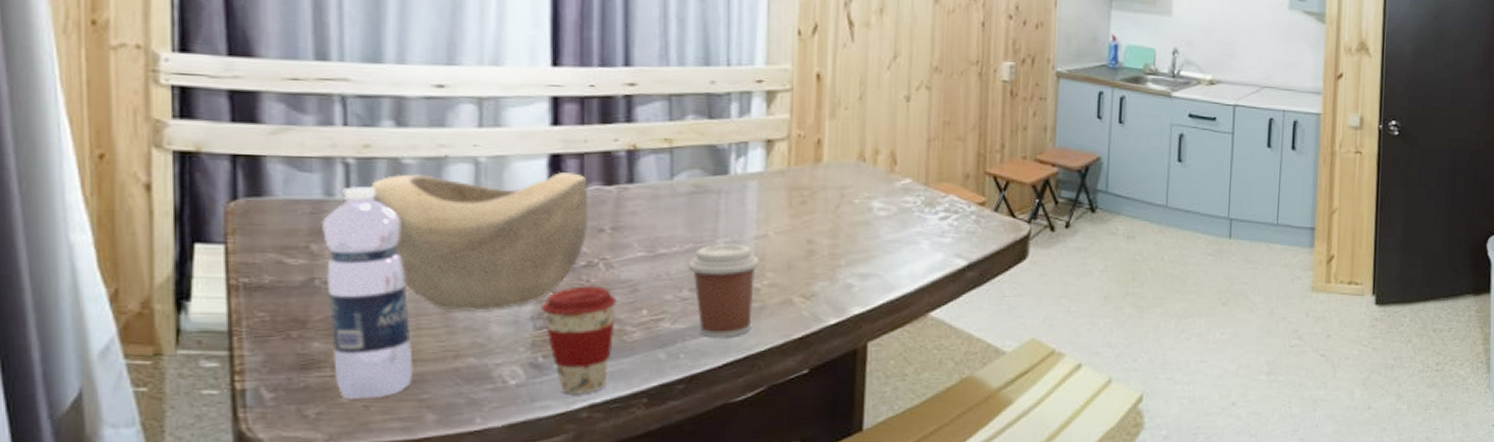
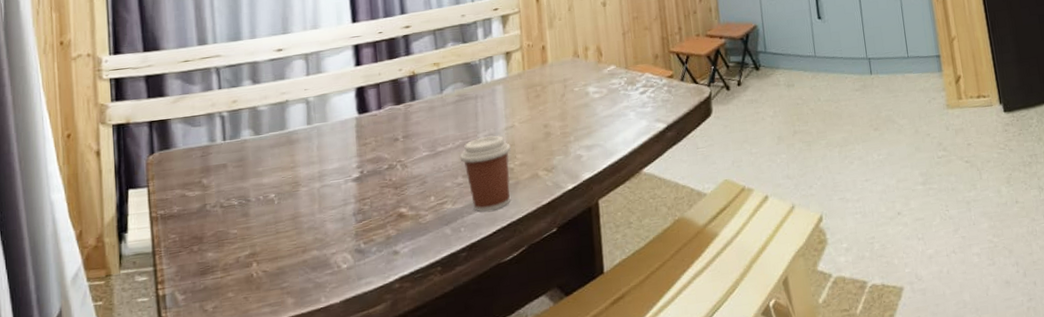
water bottle: present [322,186,413,399] -> none [209,131,276,294]
decorative bowl: present [370,172,589,311] -> none [239,99,387,216]
coffee cup: present [541,286,617,396] -> none [360,183,412,271]

